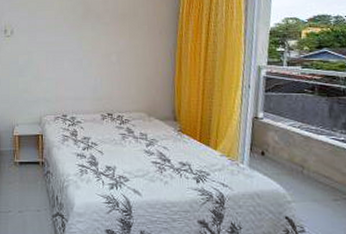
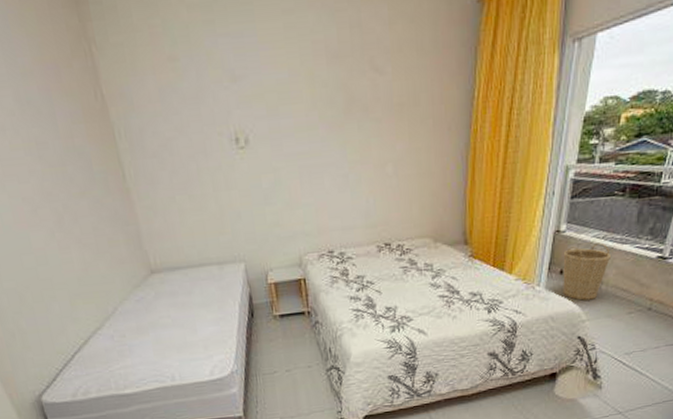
basket: none [263,131,309,182] -> present [563,242,612,301]

